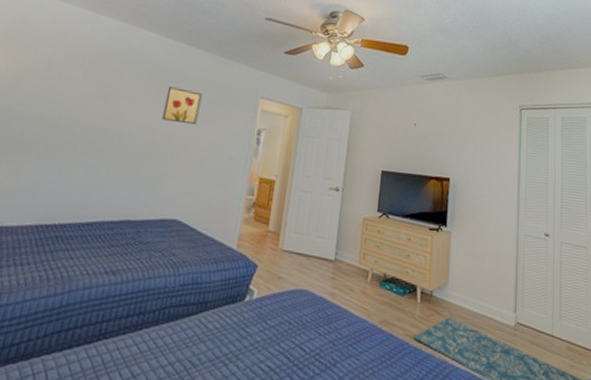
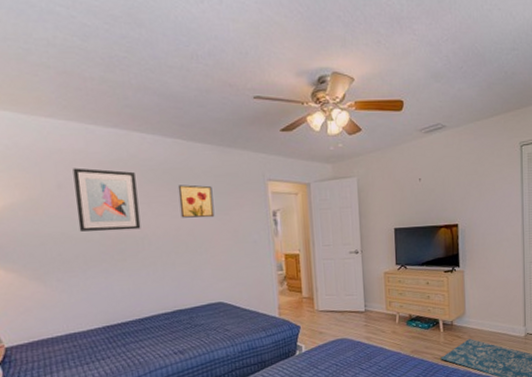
wall art: none [52,51,129,124] -> present [72,168,141,232]

